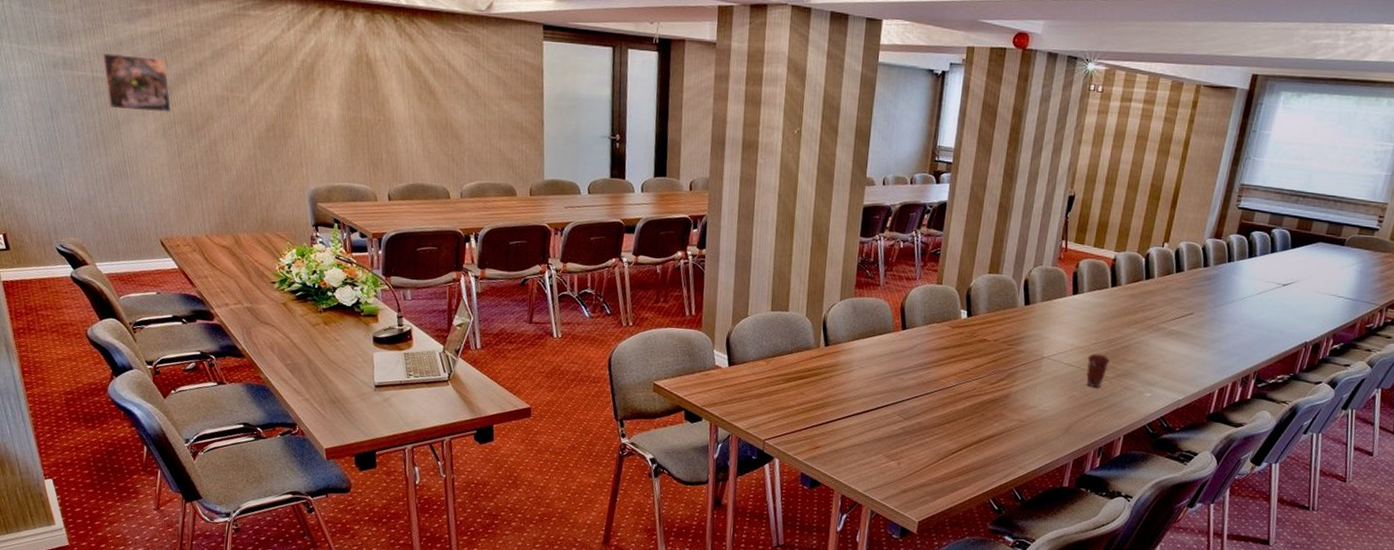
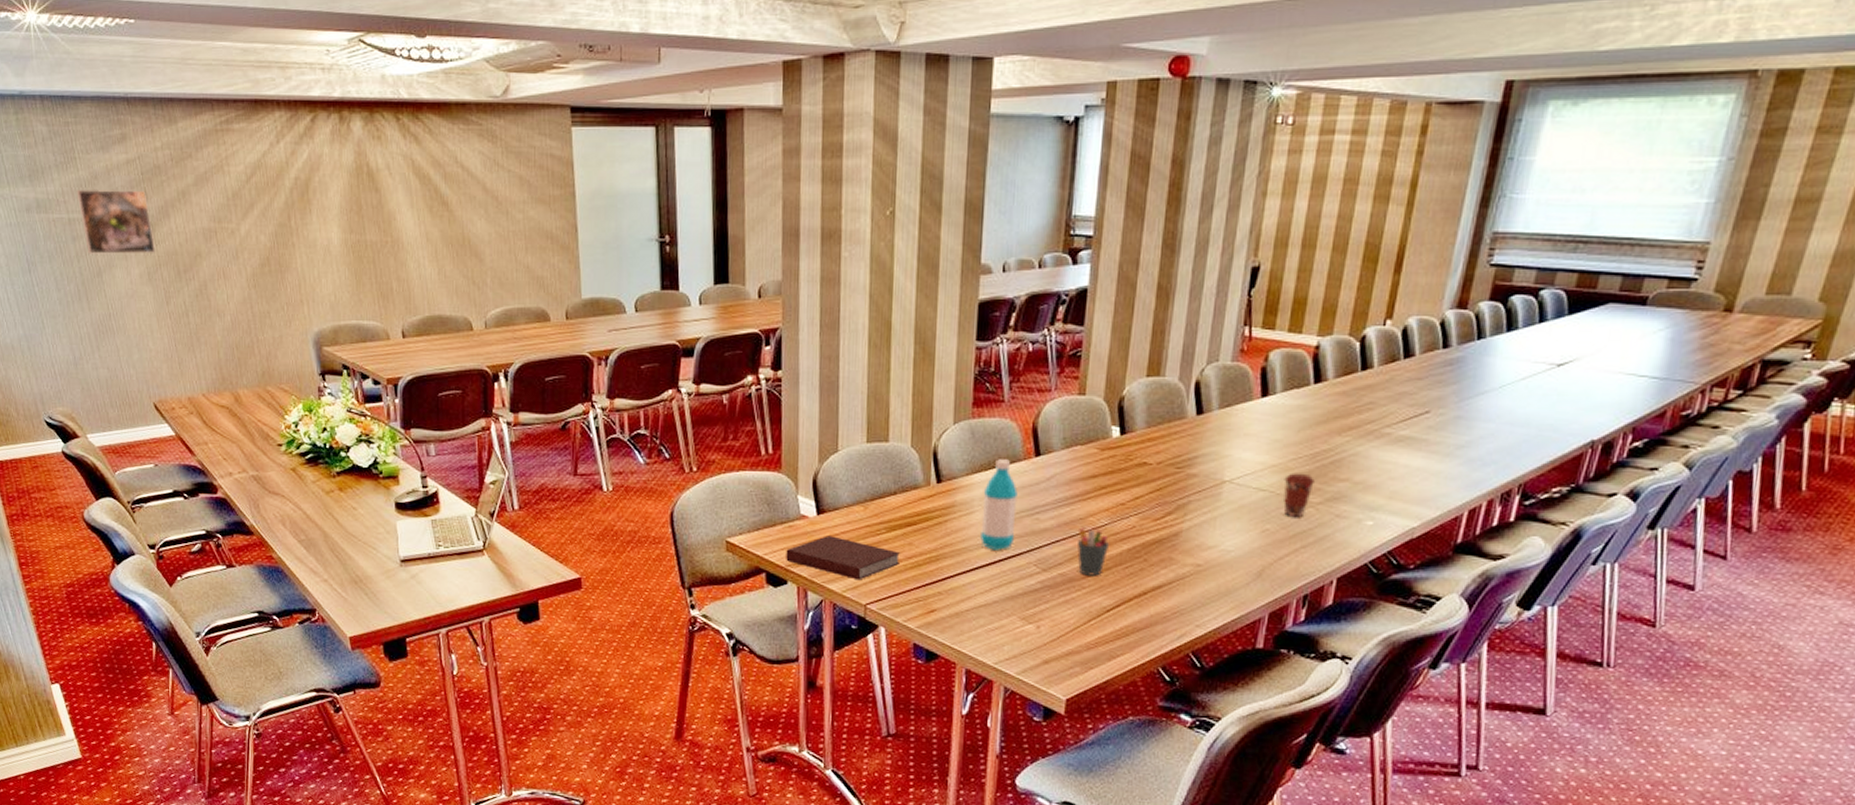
notebook: none [702,383,795,420] -> present [786,536,901,581]
water bottle: none [857,330,888,402] -> present [980,459,1018,550]
pen holder: none [931,387,957,426] -> present [1077,527,1110,576]

